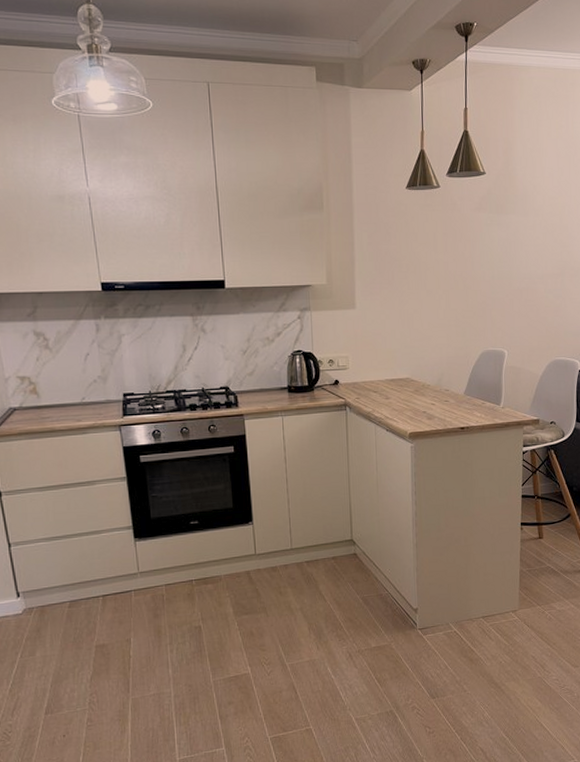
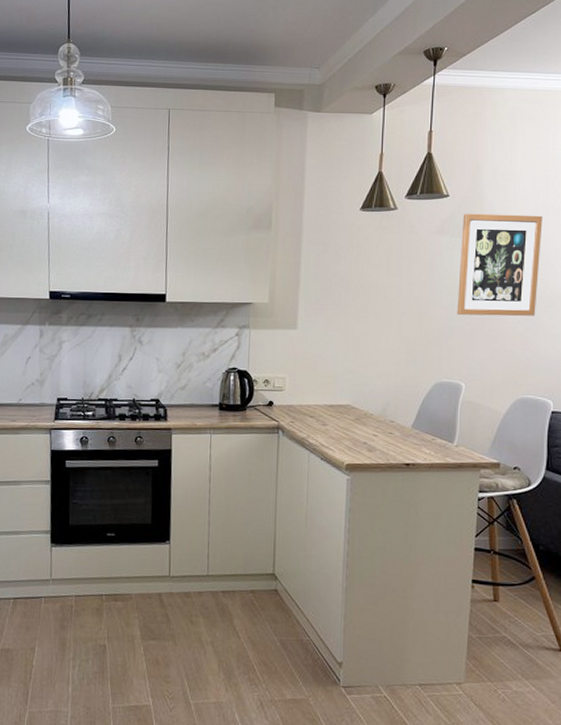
wall art: none [497,190,566,287] -> present [457,213,543,316]

